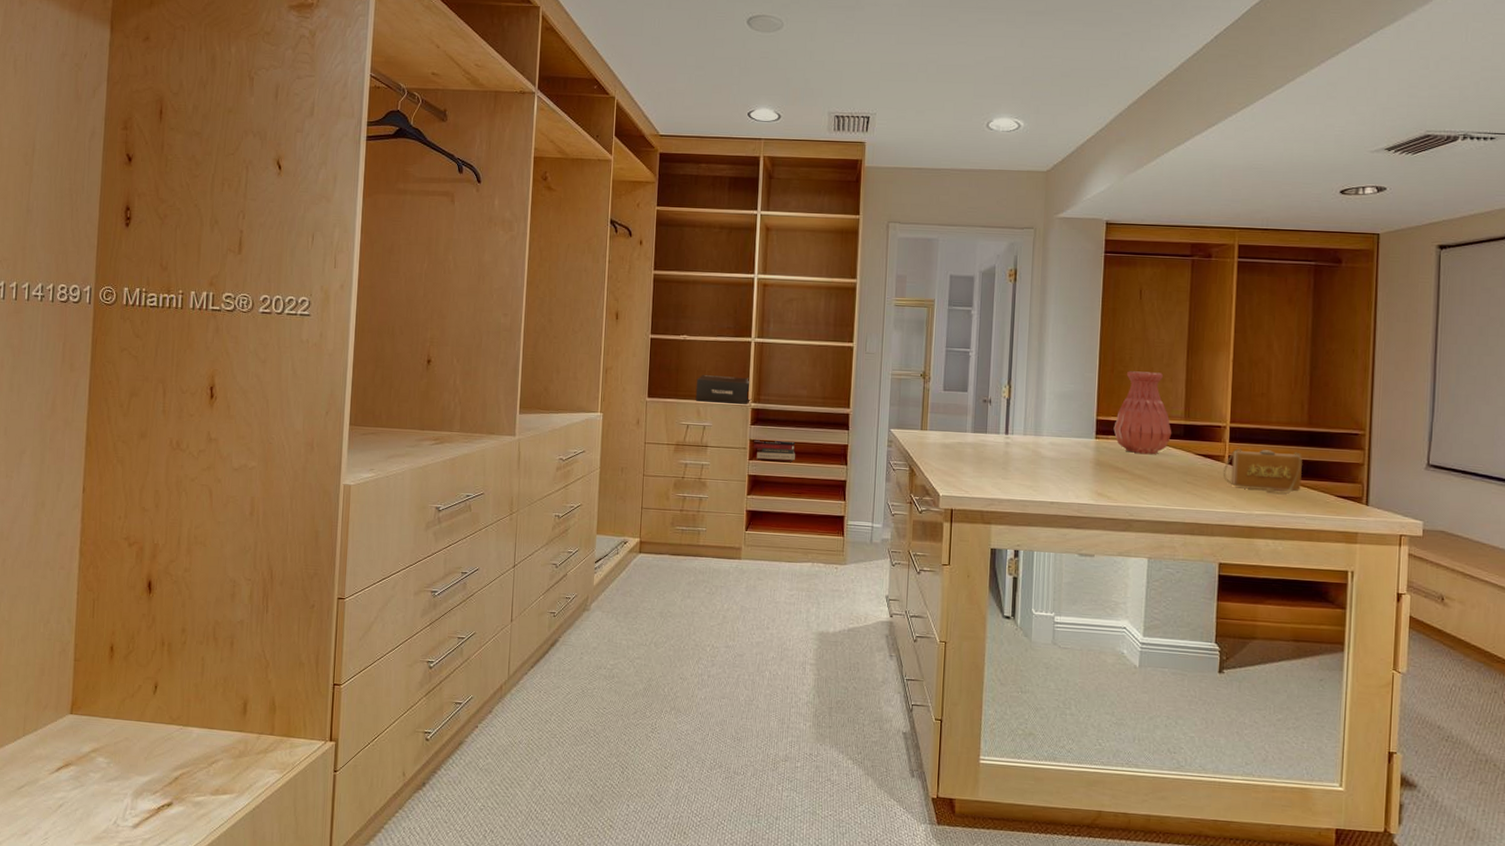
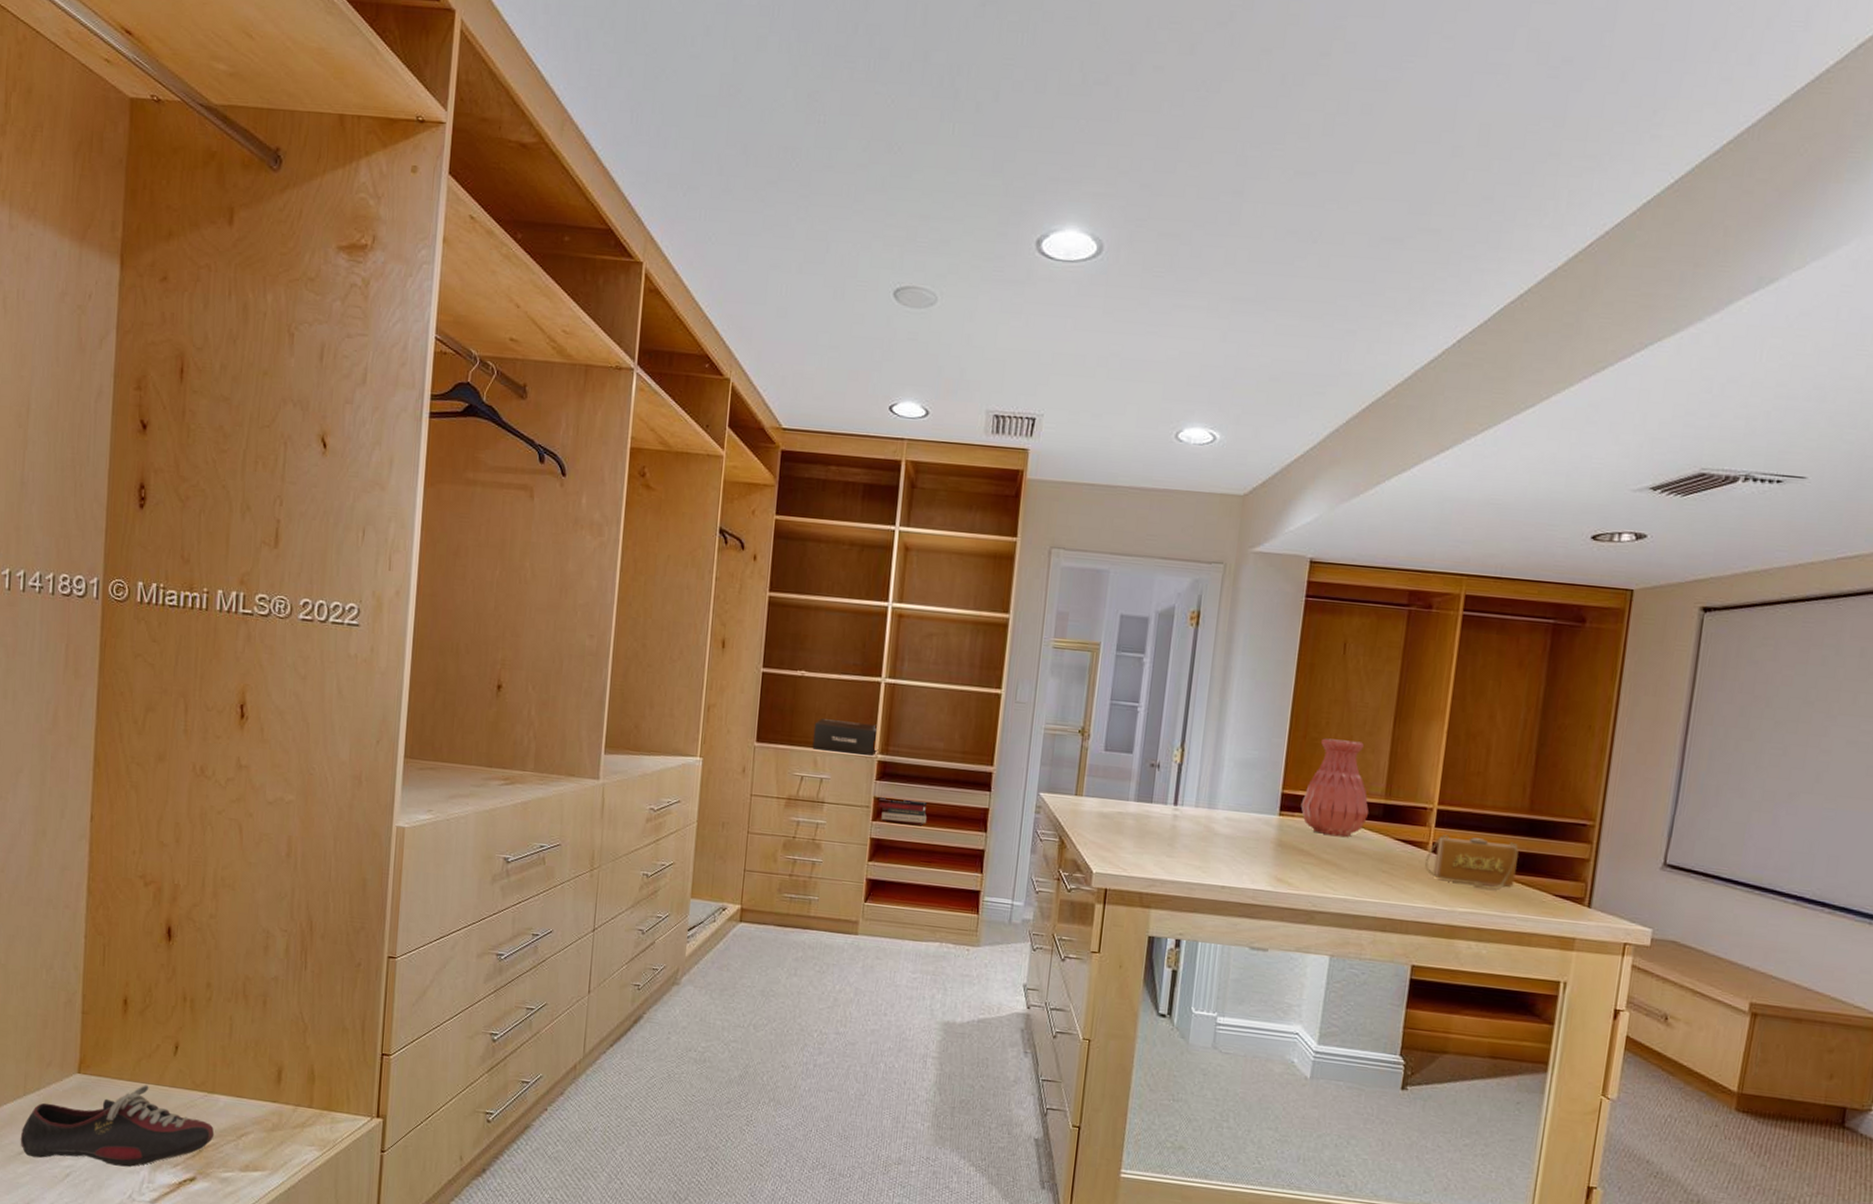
shoe: none [19,721,189,796] -> present [20,1084,215,1167]

